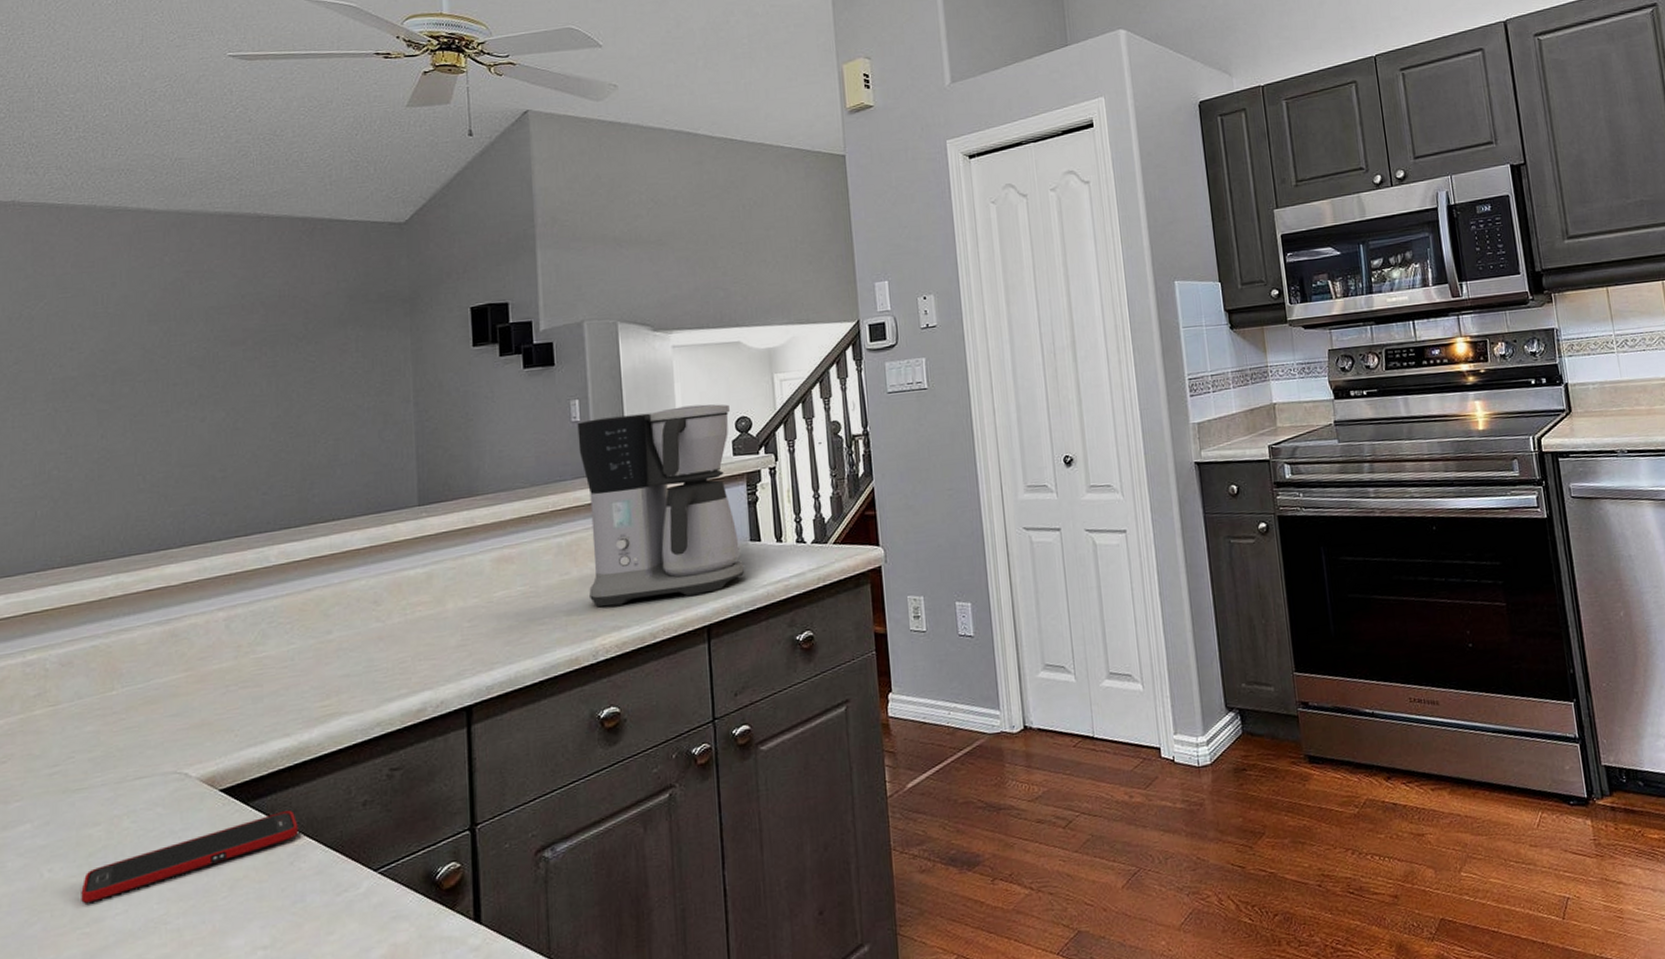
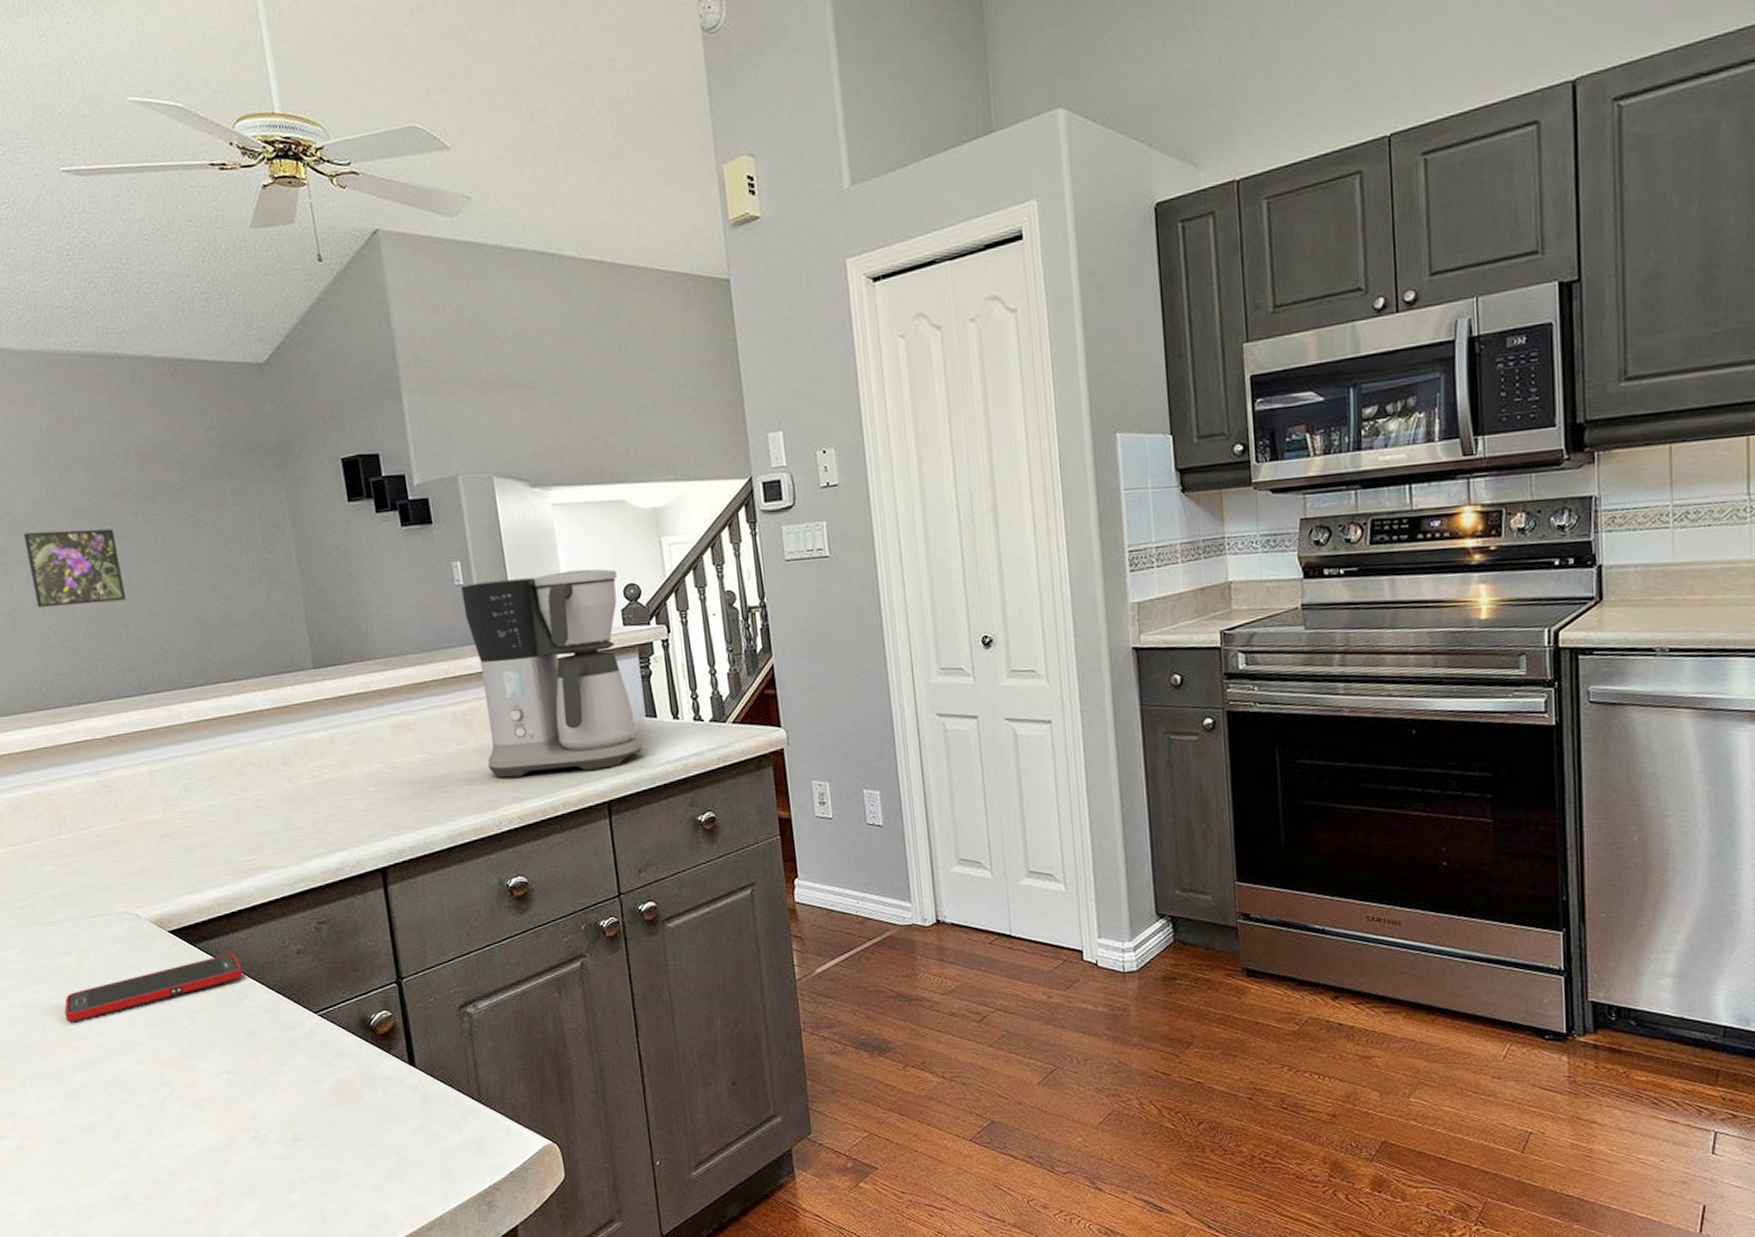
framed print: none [127,375,228,455] -> present [23,529,126,608]

